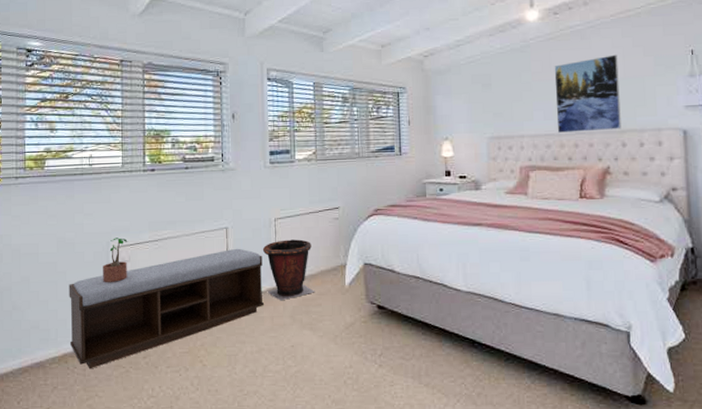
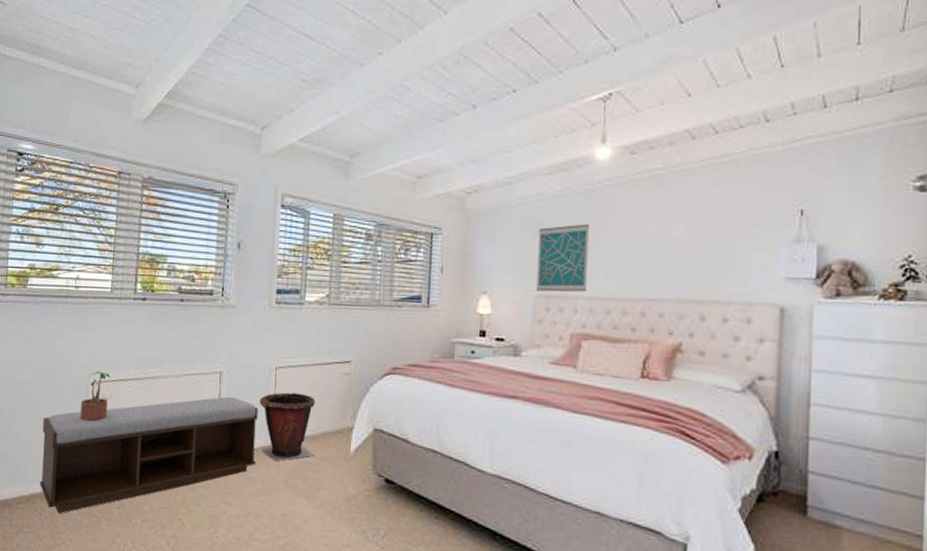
wall art: none [486,74,530,134] -> present [536,224,589,292]
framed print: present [554,54,621,133] -> none [620,208,705,299]

